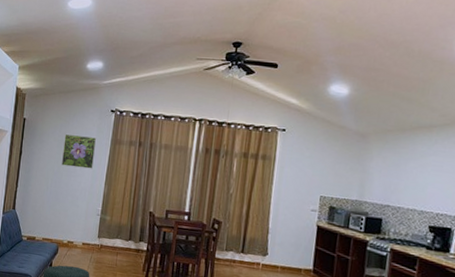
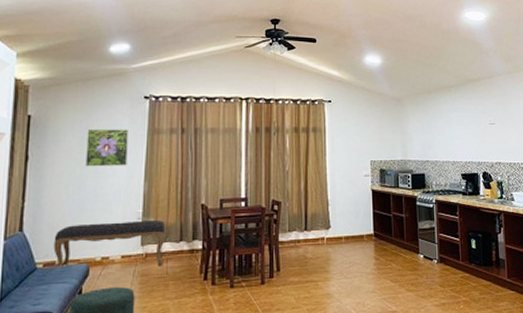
bench: none [34,211,118,258] -> present [53,220,165,269]

